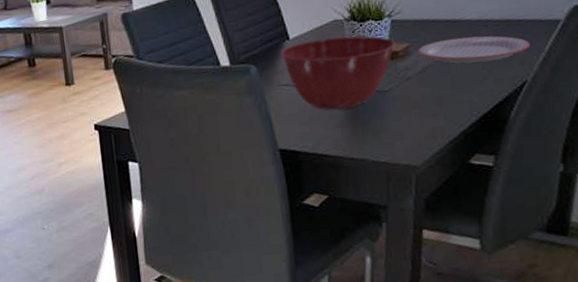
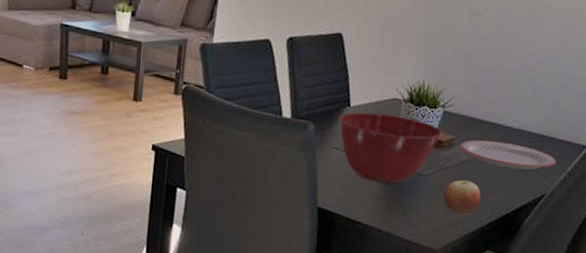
apple: none [412,86,455,123] -> present [443,180,481,215]

